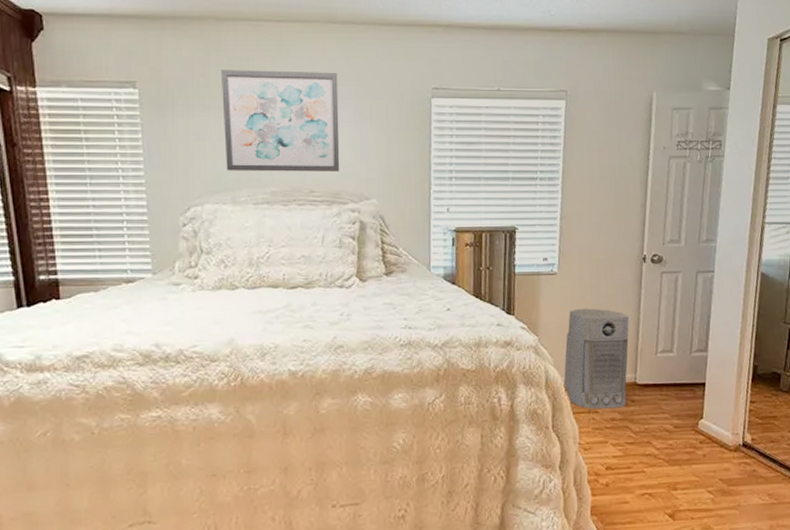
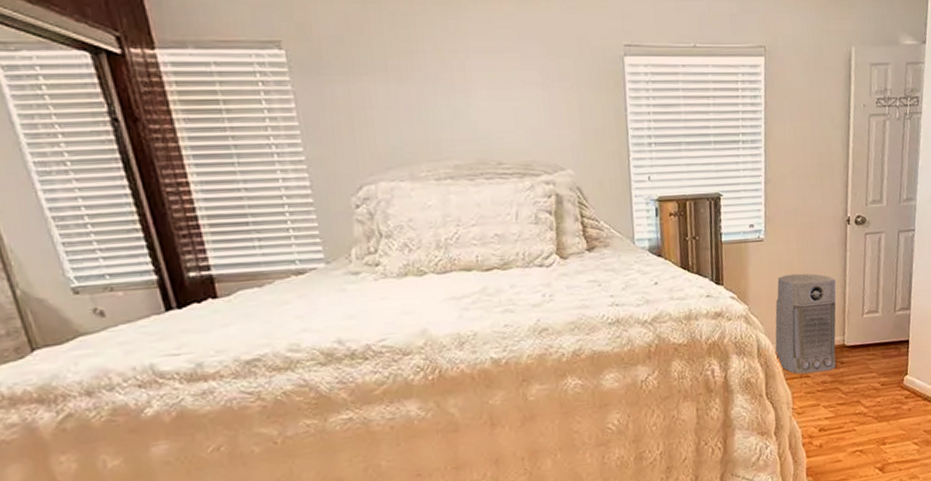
wall art: present [220,70,340,172] -> none [382,26,530,143]

